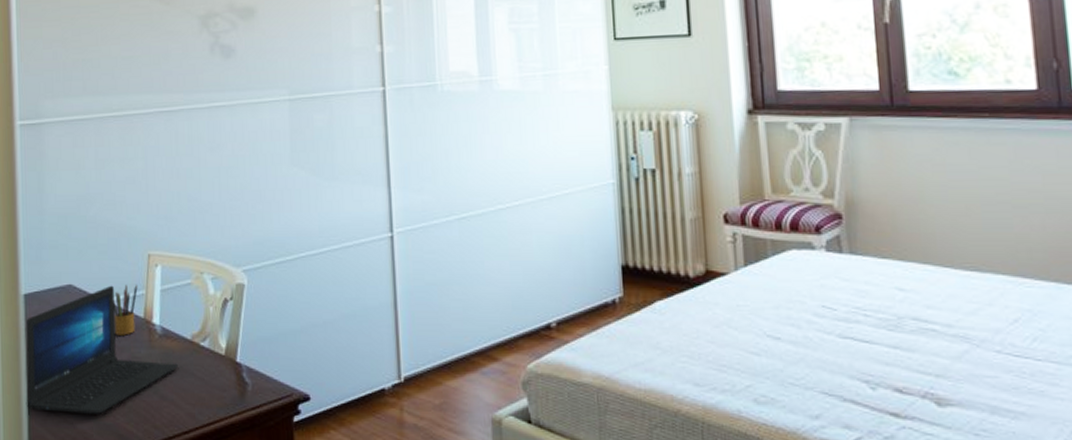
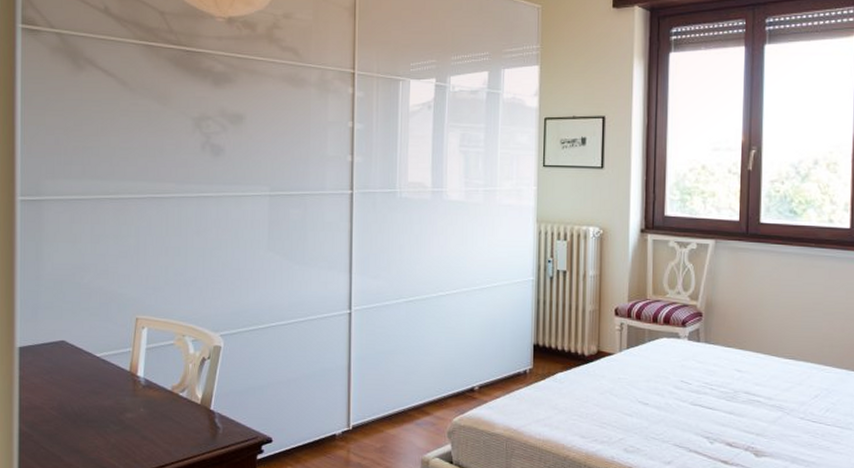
laptop: present [26,285,179,414] -> none [17,342,159,450]
pencil box: present [113,285,138,336] -> none [102,343,125,385]

